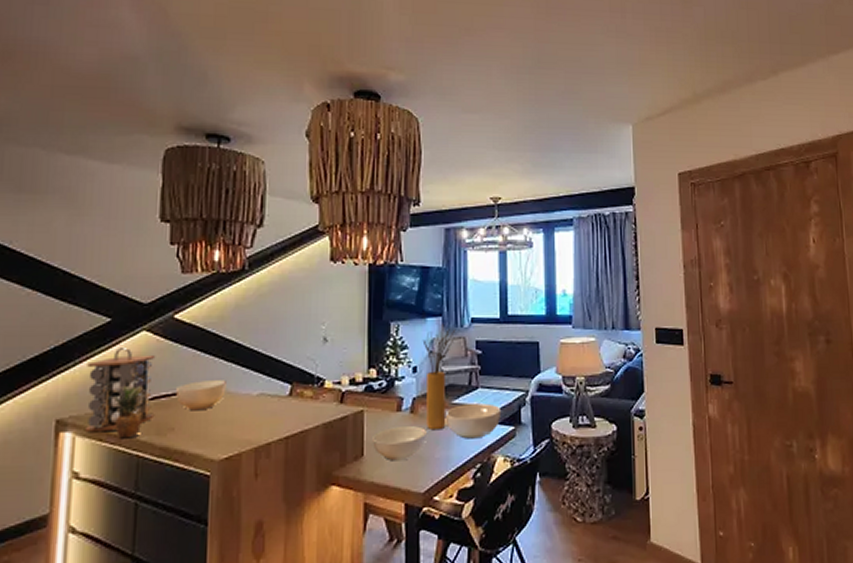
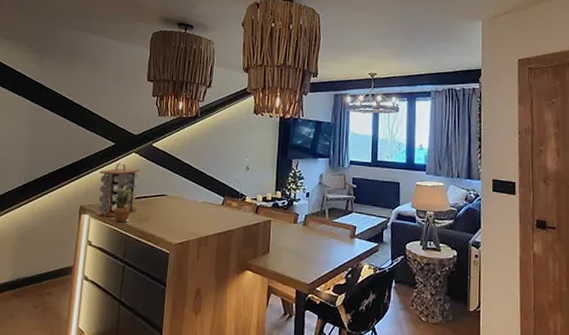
bowl: present [176,380,226,411] -> none [151,189,183,209]
bowl: present [372,426,427,461] -> none [276,234,314,259]
vase: present [422,323,456,431] -> none [314,163,339,240]
bowl: present [445,403,502,439] -> none [327,223,369,249]

